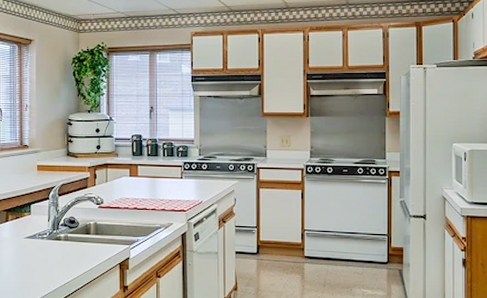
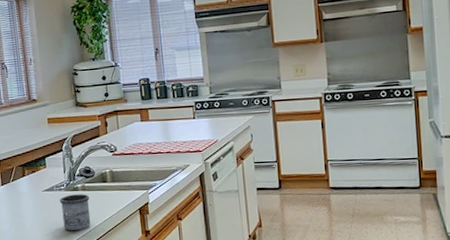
mug: none [41,244,71,280] -> present [60,194,91,231]

